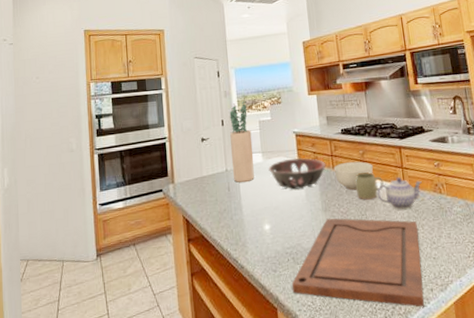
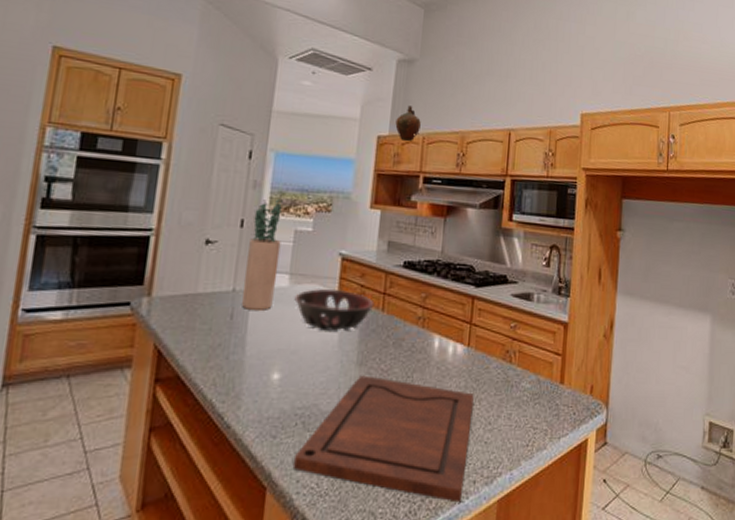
ceramic jug: none [313,14,333,42] -> present [395,105,421,142]
bowl: present [333,161,374,191] -> none [383,305,436,344]
mug: present [355,172,384,200] -> none [407,322,444,358]
teapot: present [377,176,422,210] -> none [432,334,491,377]

